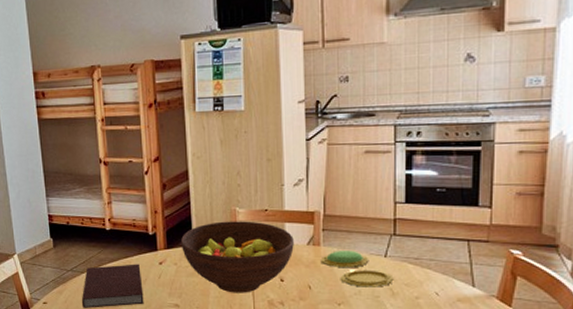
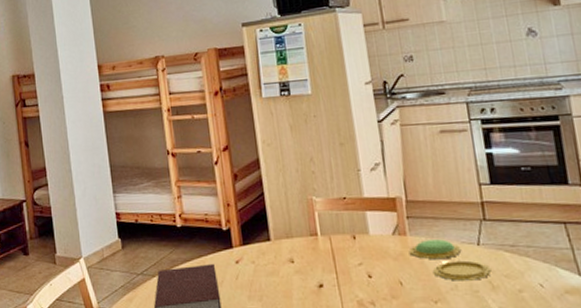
fruit bowl: present [181,221,294,293] -> none [257,210,379,294]

